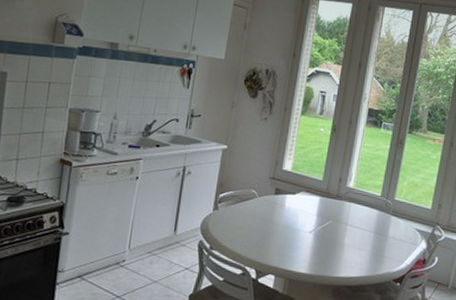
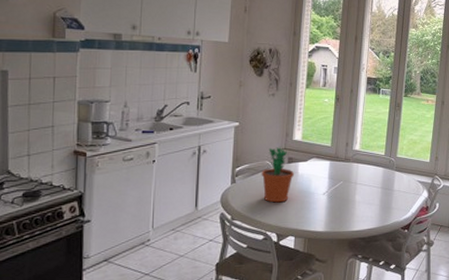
flower pot: none [245,175,280,237] -> present [261,146,294,203]

